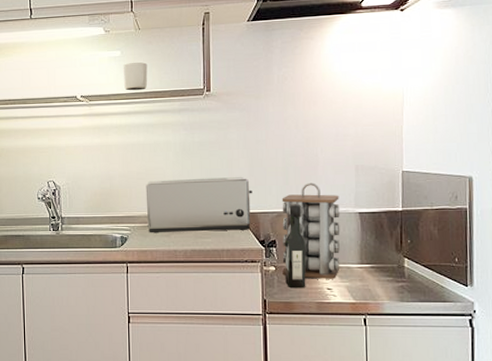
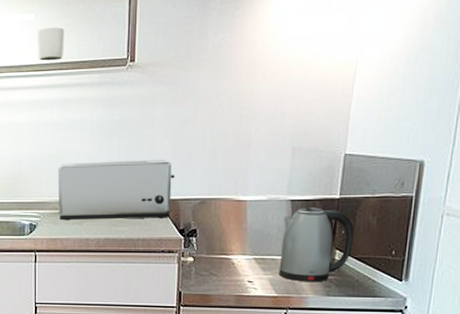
spice rack: present [282,182,340,279] -> none [201,166,271,271]
bottle: present [284,204,306,287] -> none [203,190,229,280]
kettle: none [354,219,419,289] -> present [279,207,354,282]

